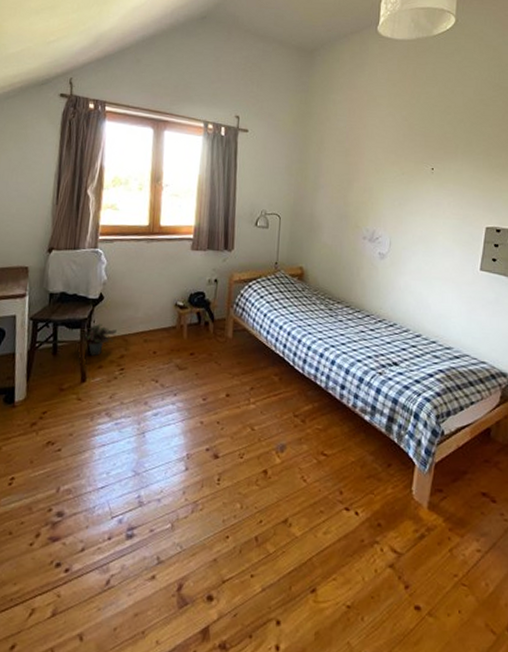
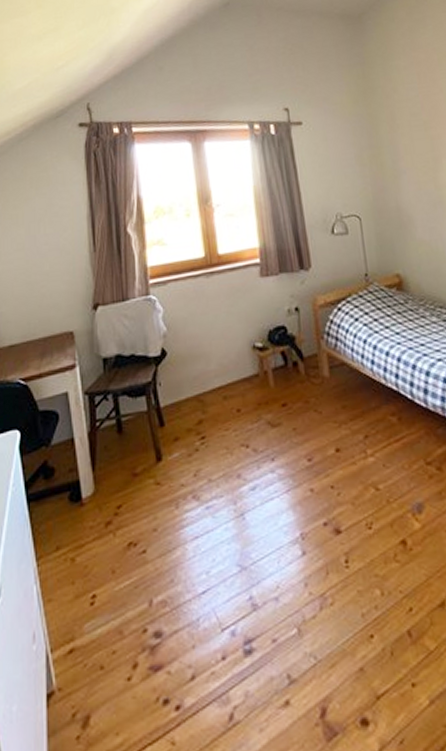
potted plant: present [74,323,117,356] -> none [140,385,189,427]

